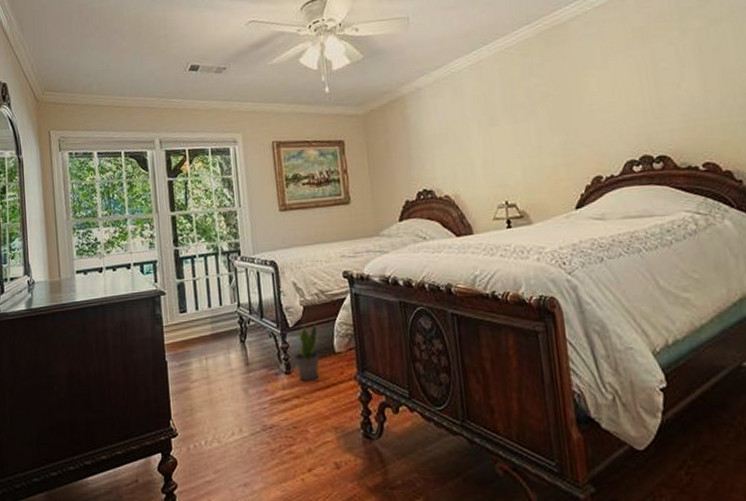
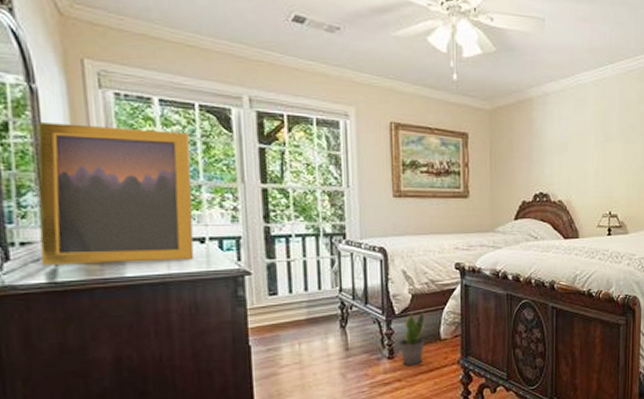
picture frame: none [22,177,123,296] -> present [37,122,195,266]

